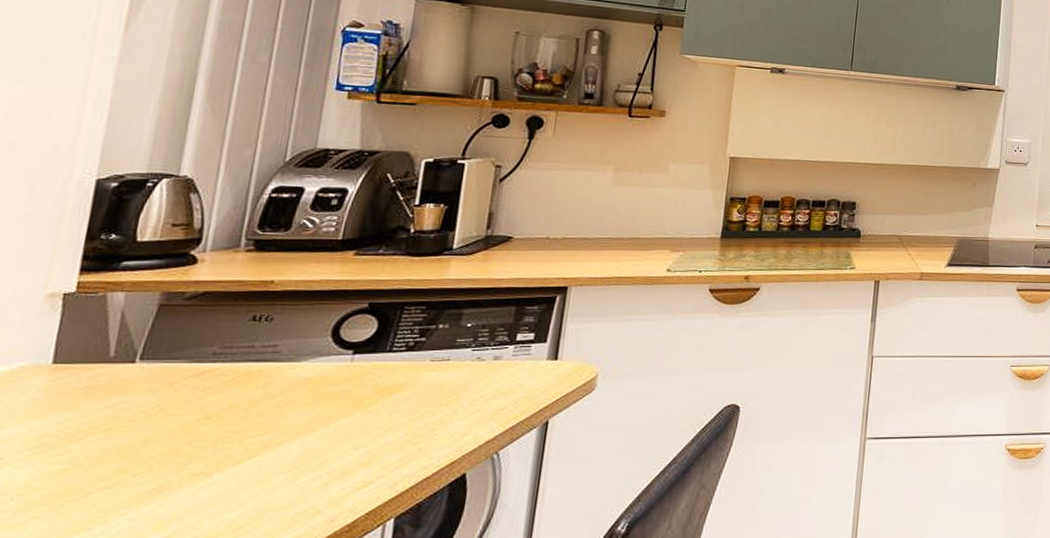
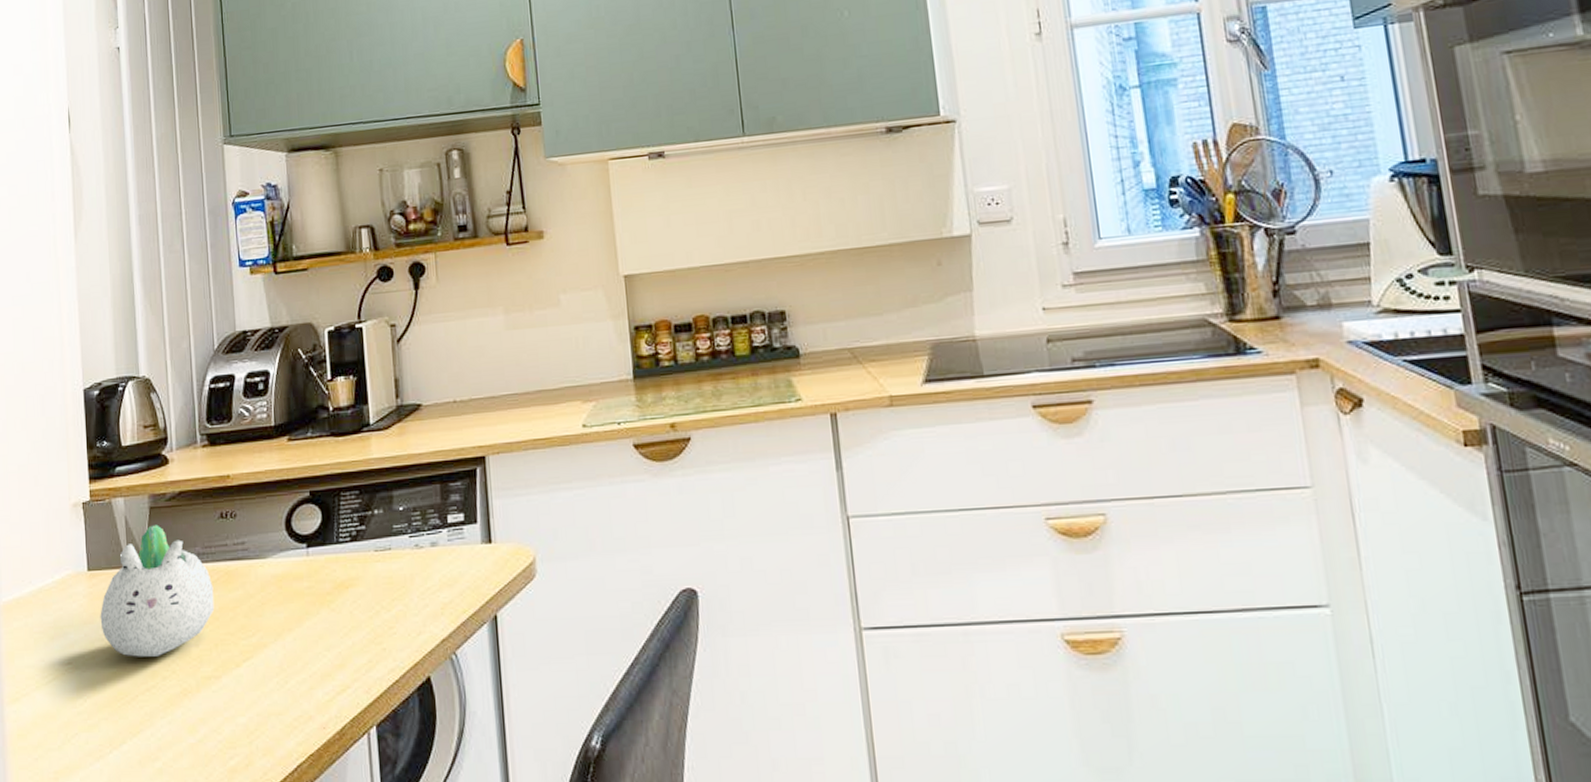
succulent planter: none [57,322,226,454] -> present [100,524,215,657]

